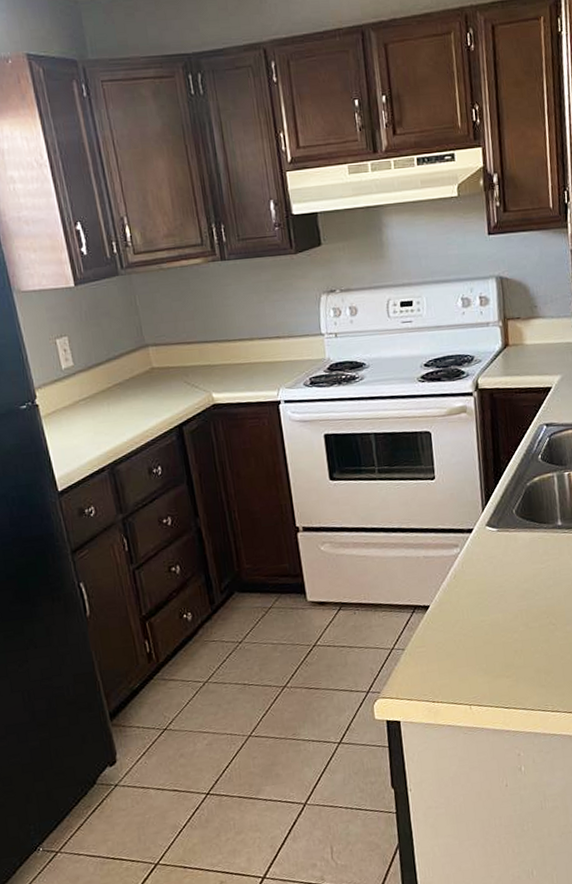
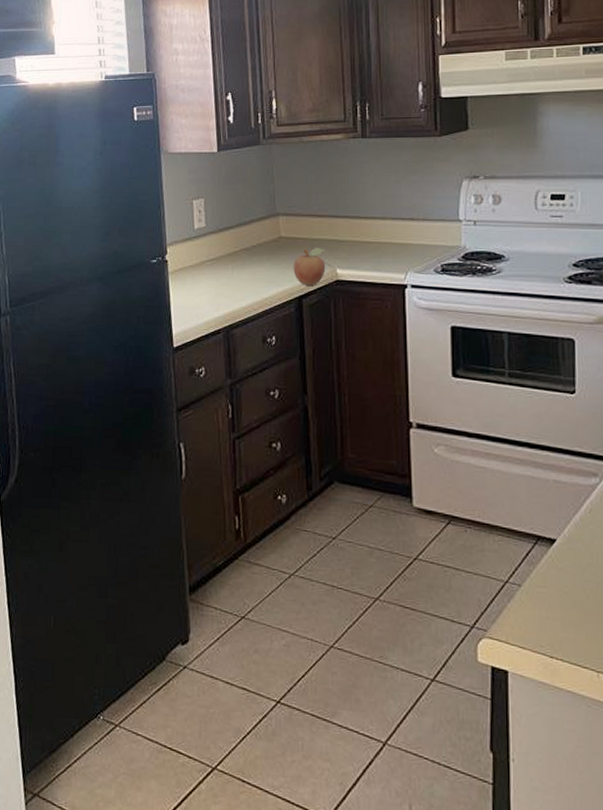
fruit: none [169,374,202,413] -> present [293,248,326,285]

